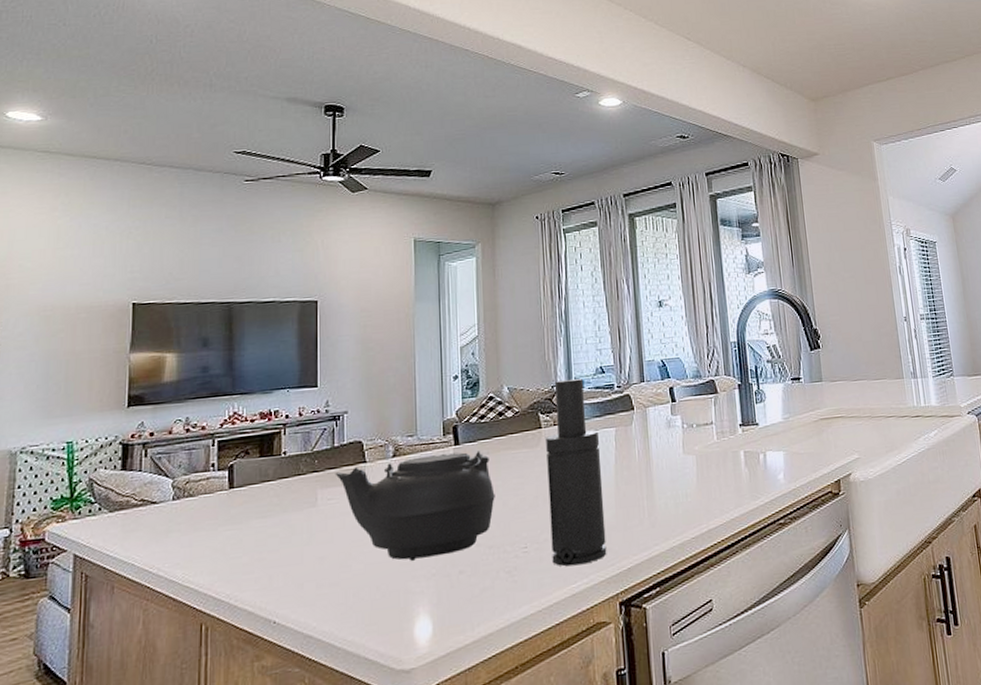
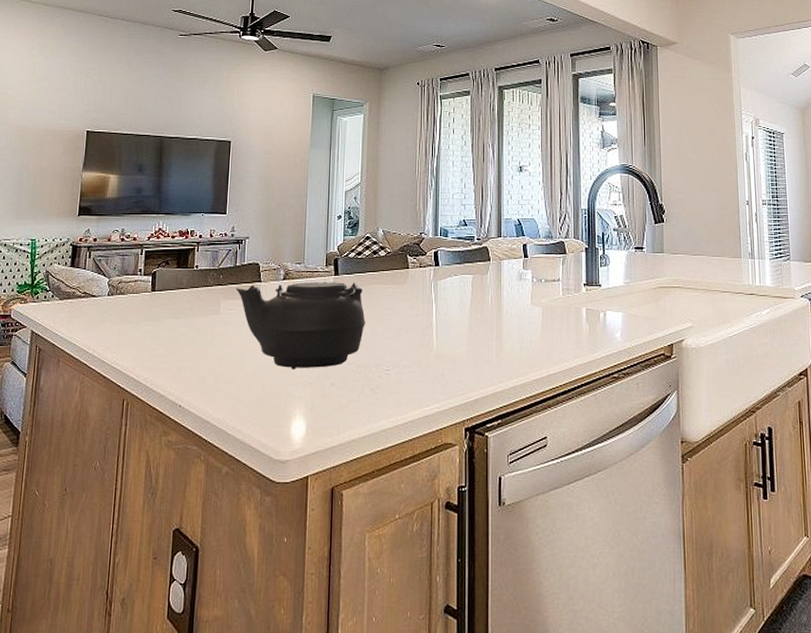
soap dispenser: present [546,379,607,567] -> none [410,228,458,391]

